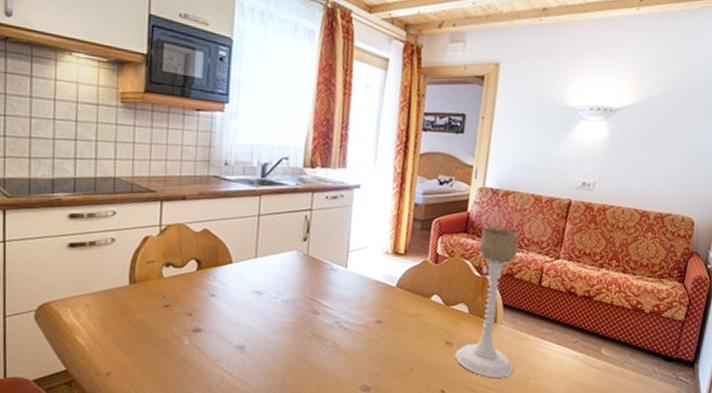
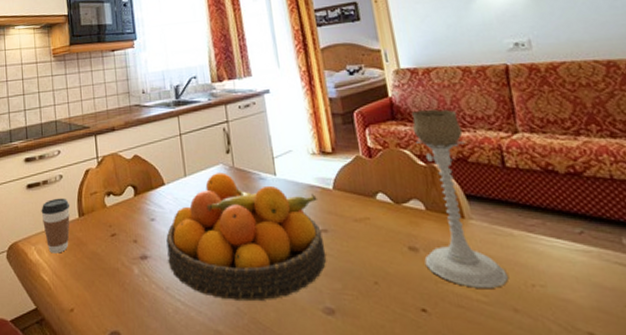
coffee cup: none [83,262,121,319] -> present [41,198,70,254]
fruit bowl: none [222,258,380,376] -> present [166,172,326,300]

